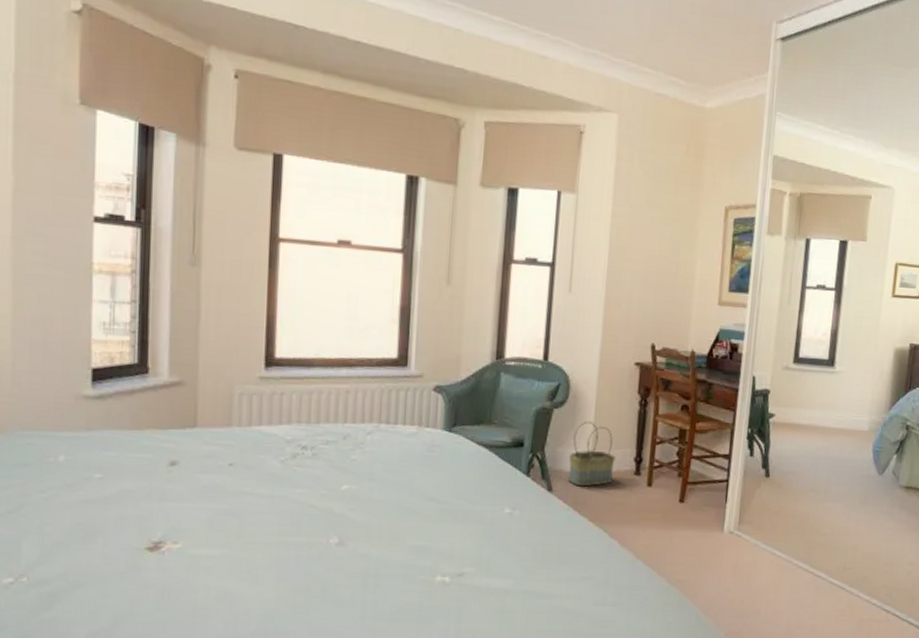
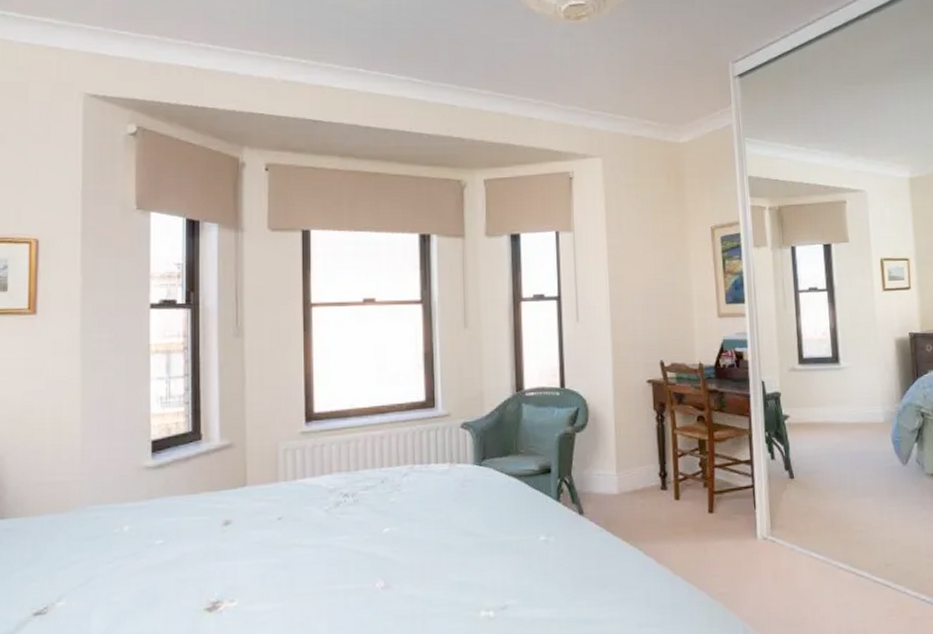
basket: present [568,421,615,487] -> none [595,441,641,507]

